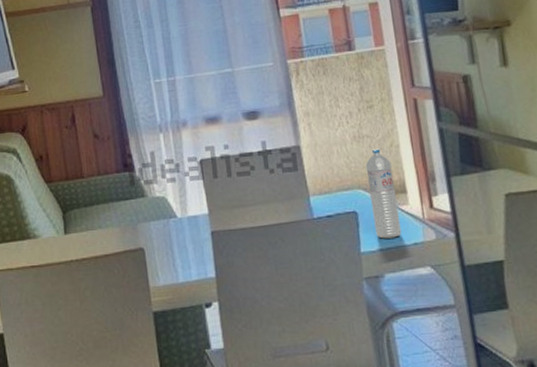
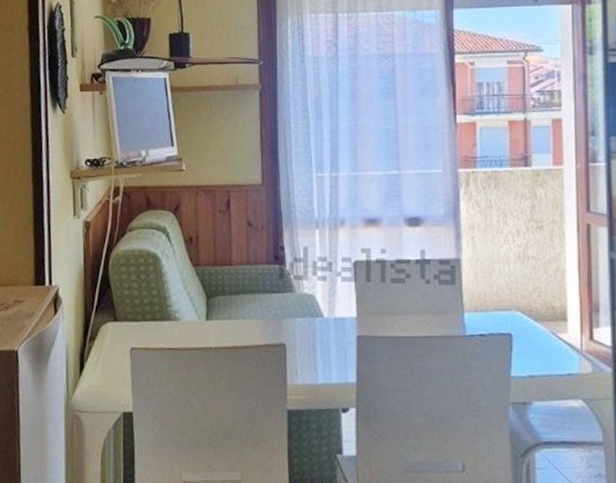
water bottle: present [365,148,402,239] -> none [527,271,556,366]

